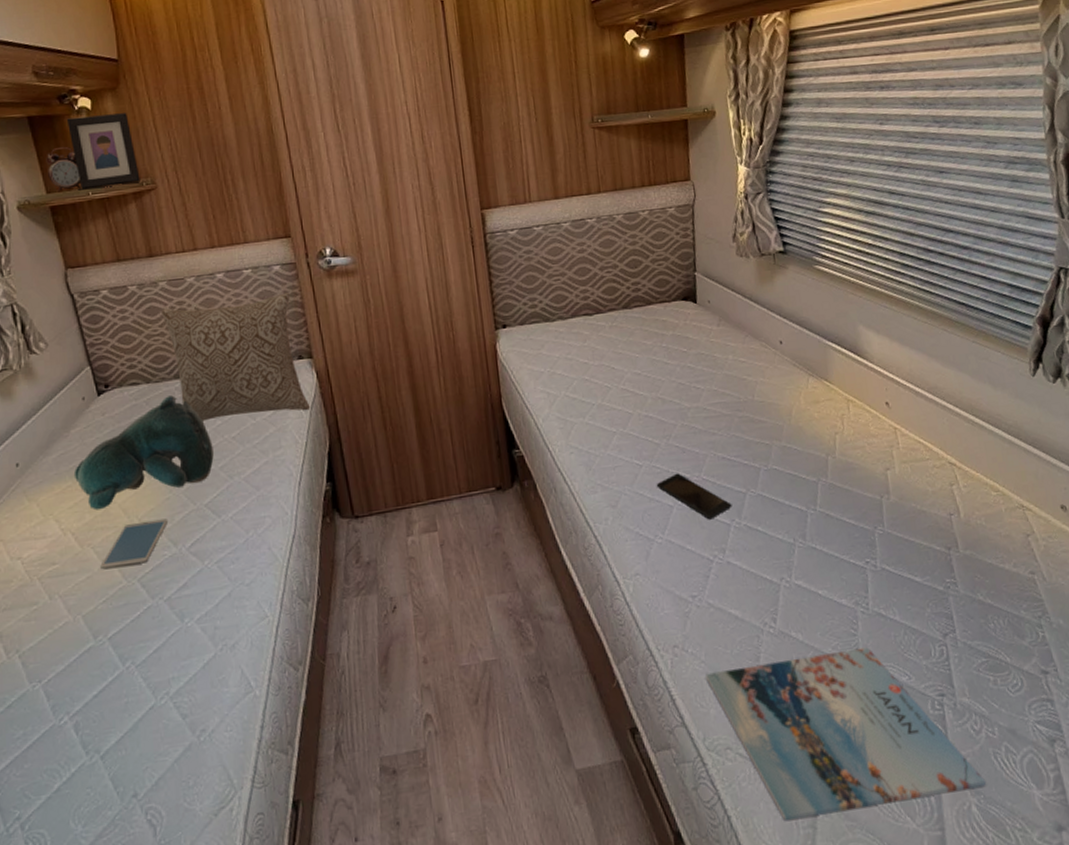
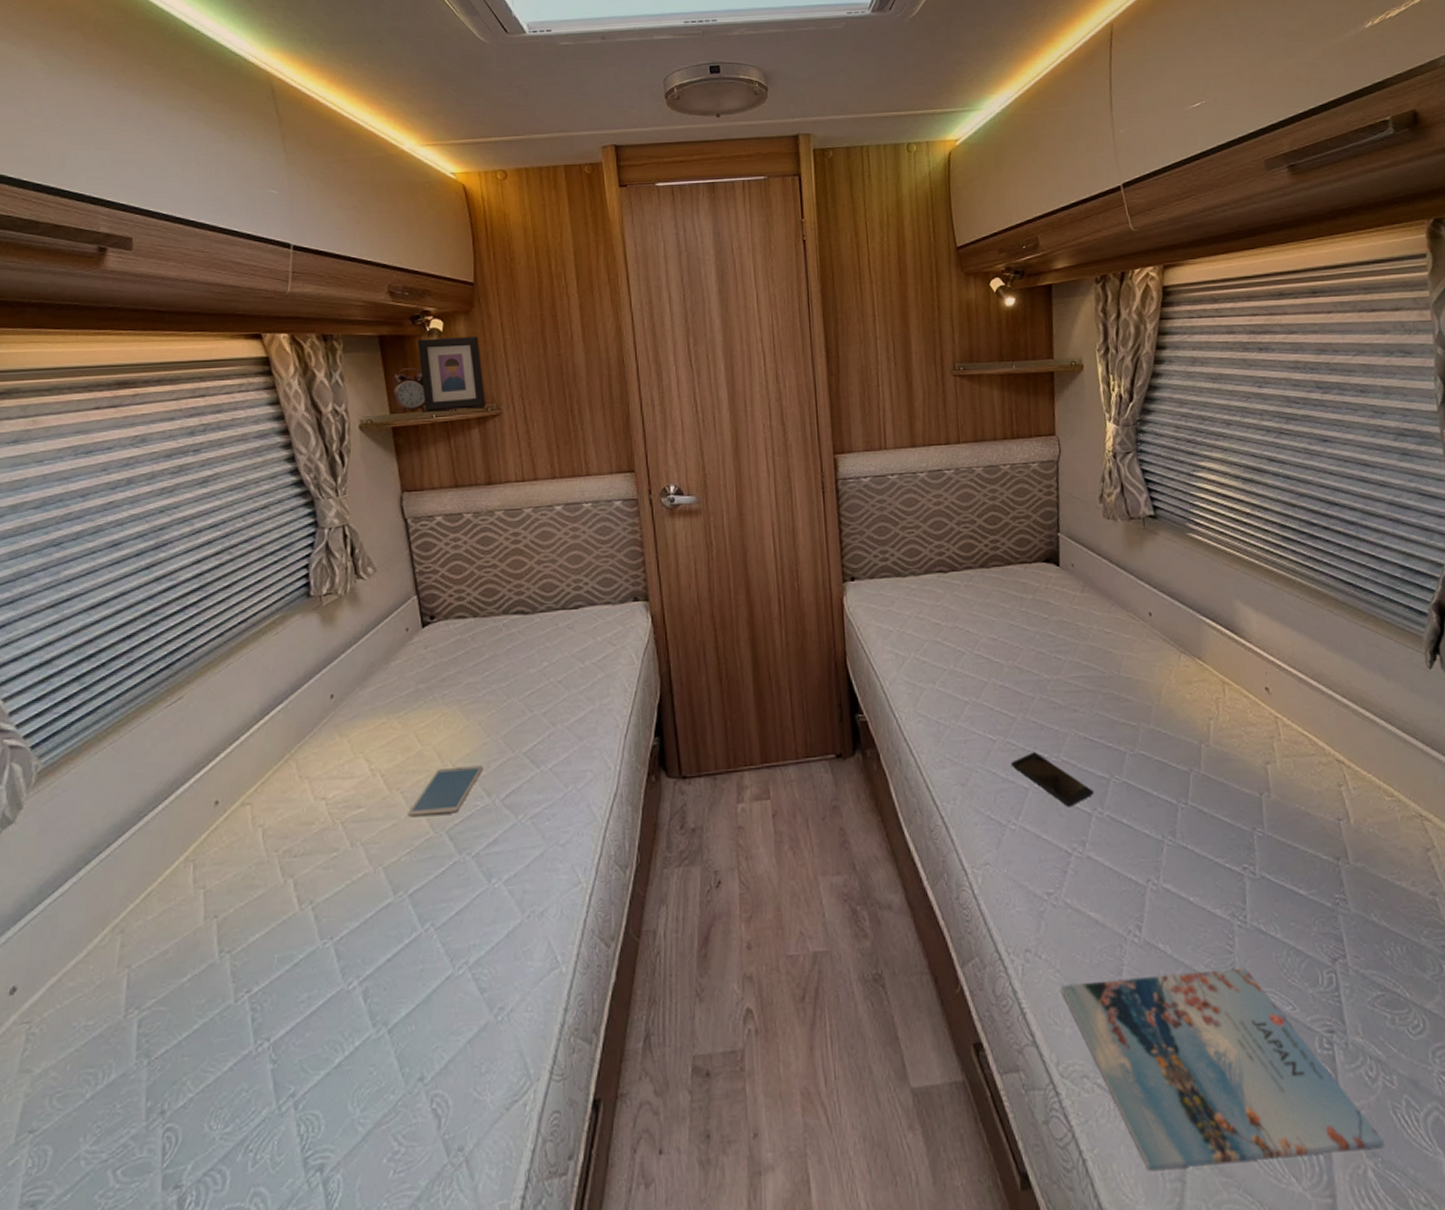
teddy bear: present [73,395,214,511] -> none [389,632,537,751]
pillow: present [162,293,309,421] -> none [496,530,642,662]

